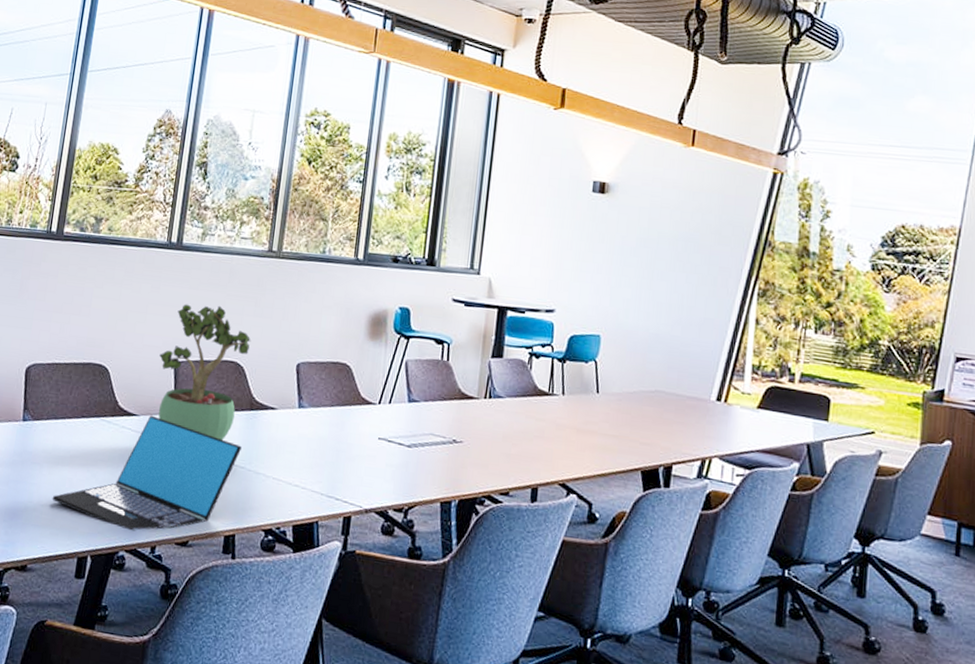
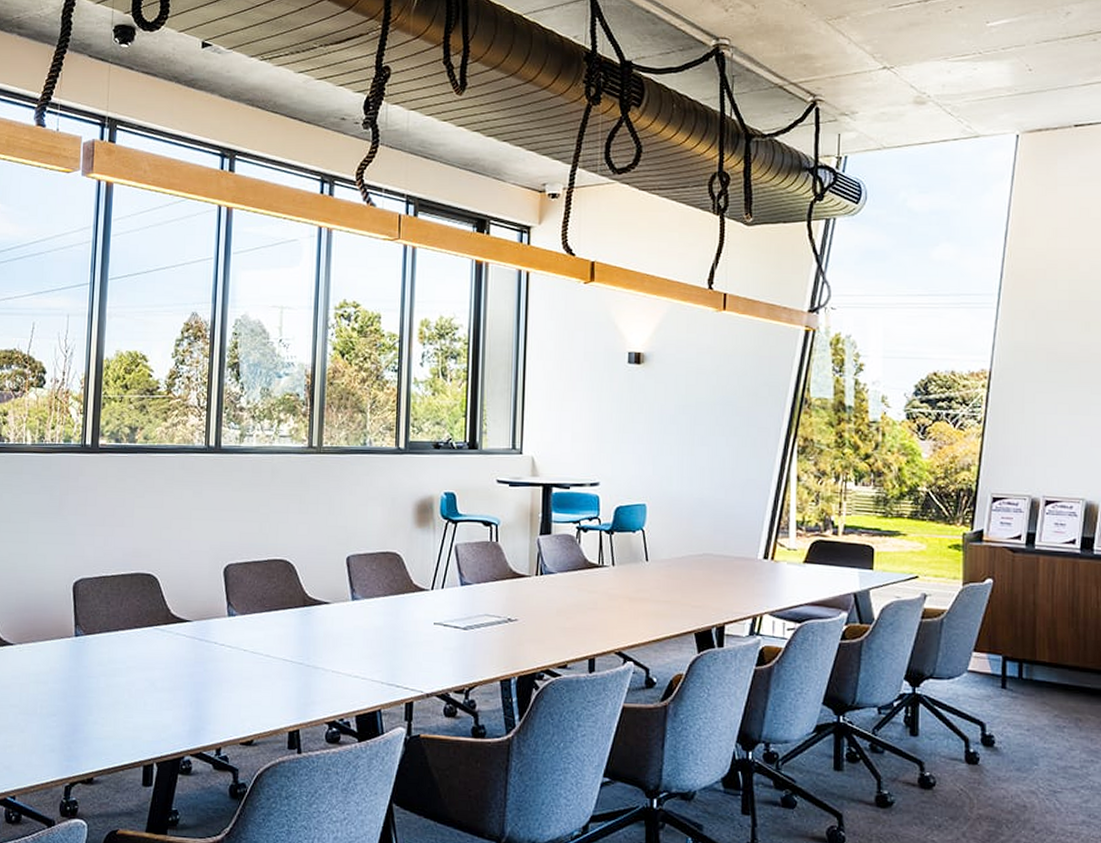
laptop: present [52,415,242,531] -> none [112,620,298,735]
potted plant: present [158,304,251,440] -> none [208,505,299,639]

